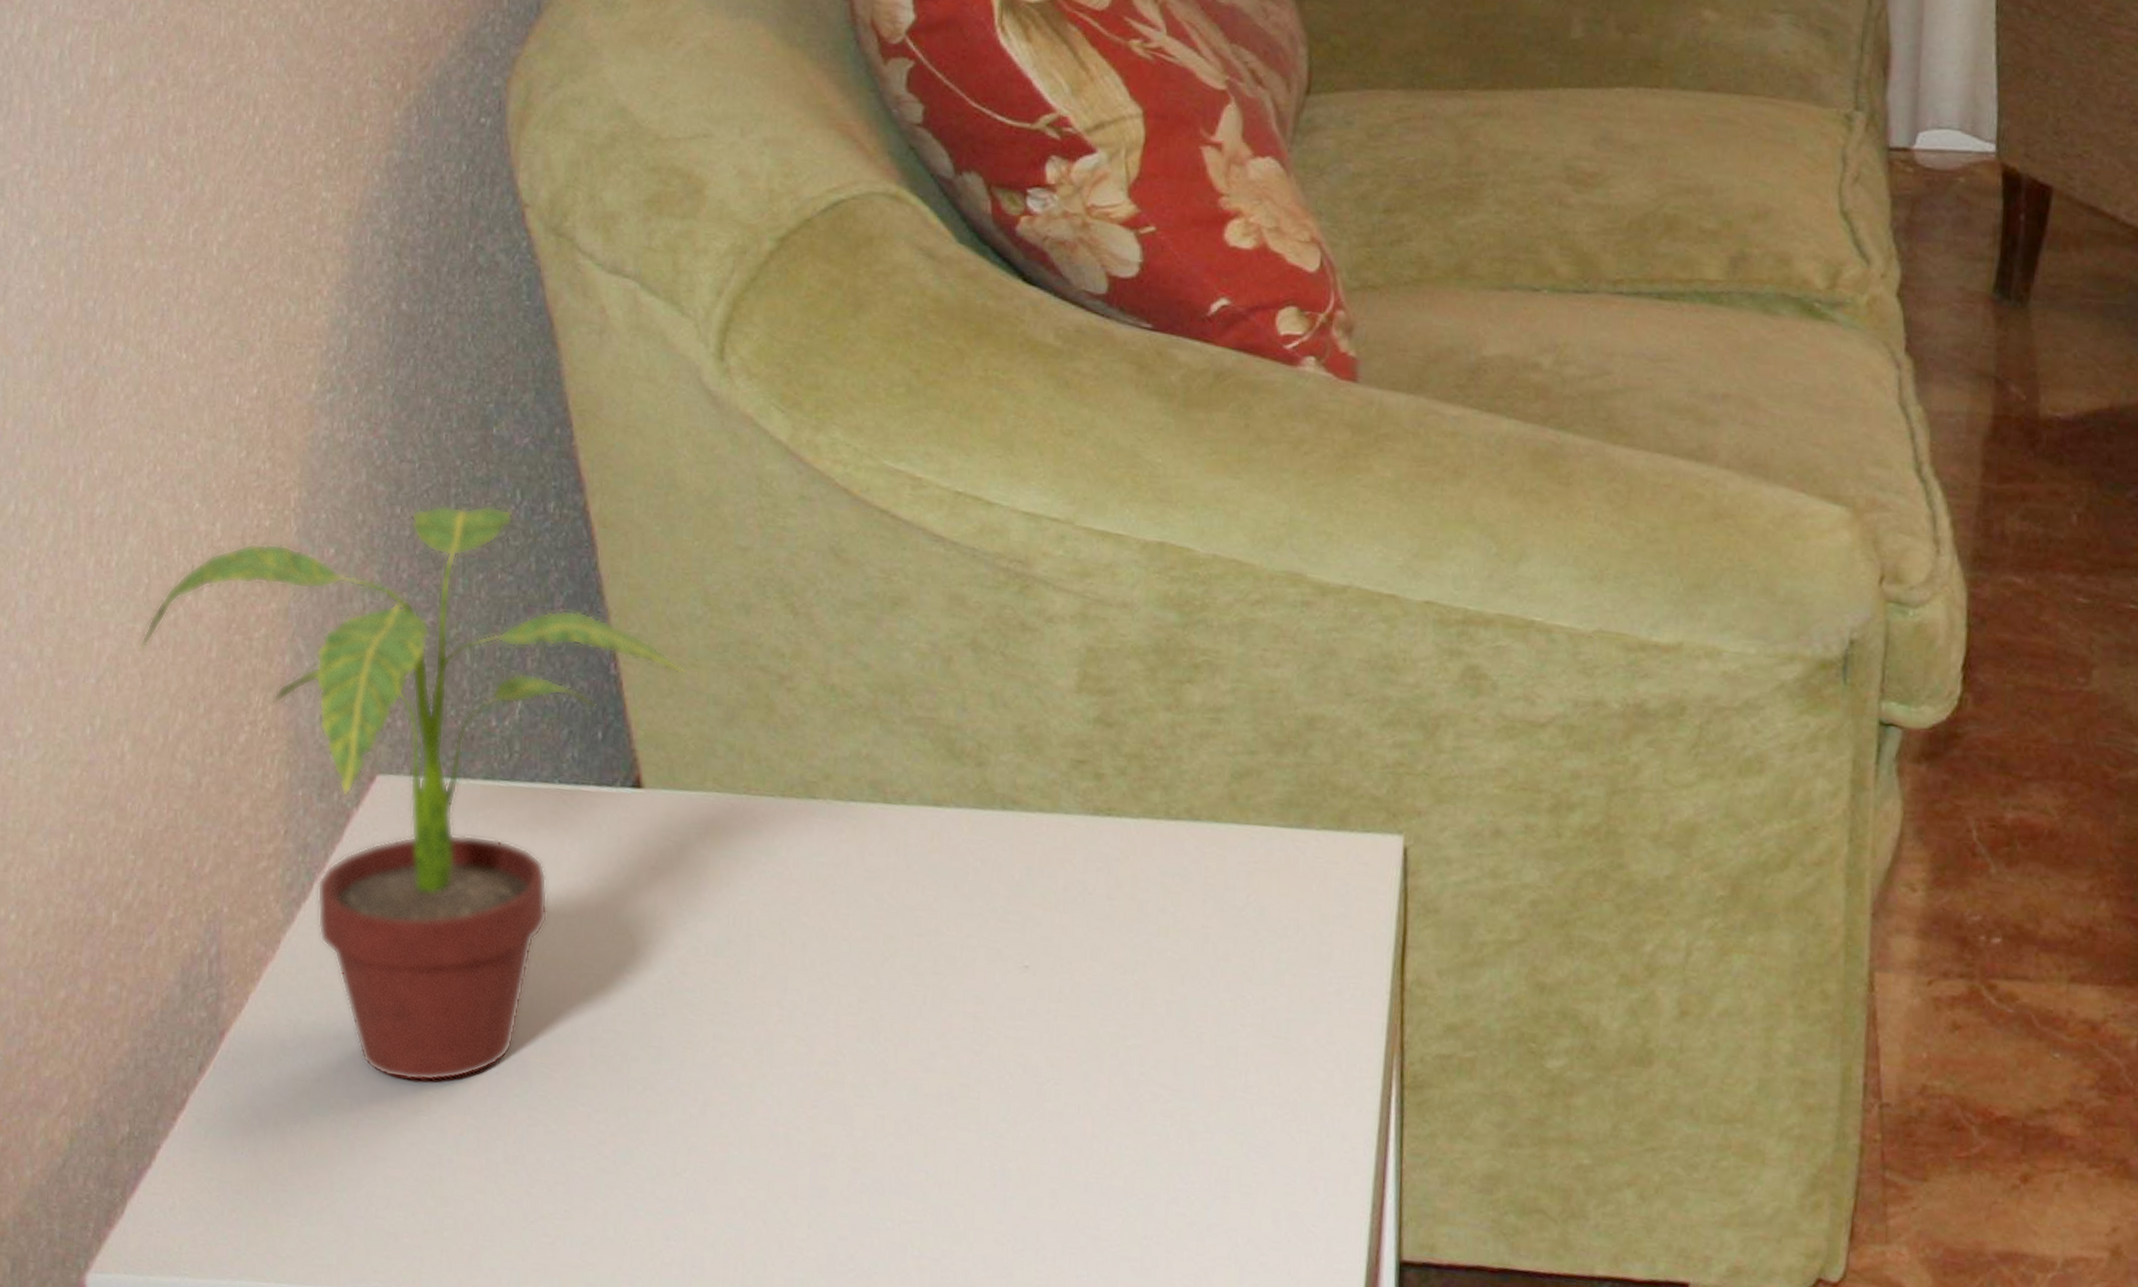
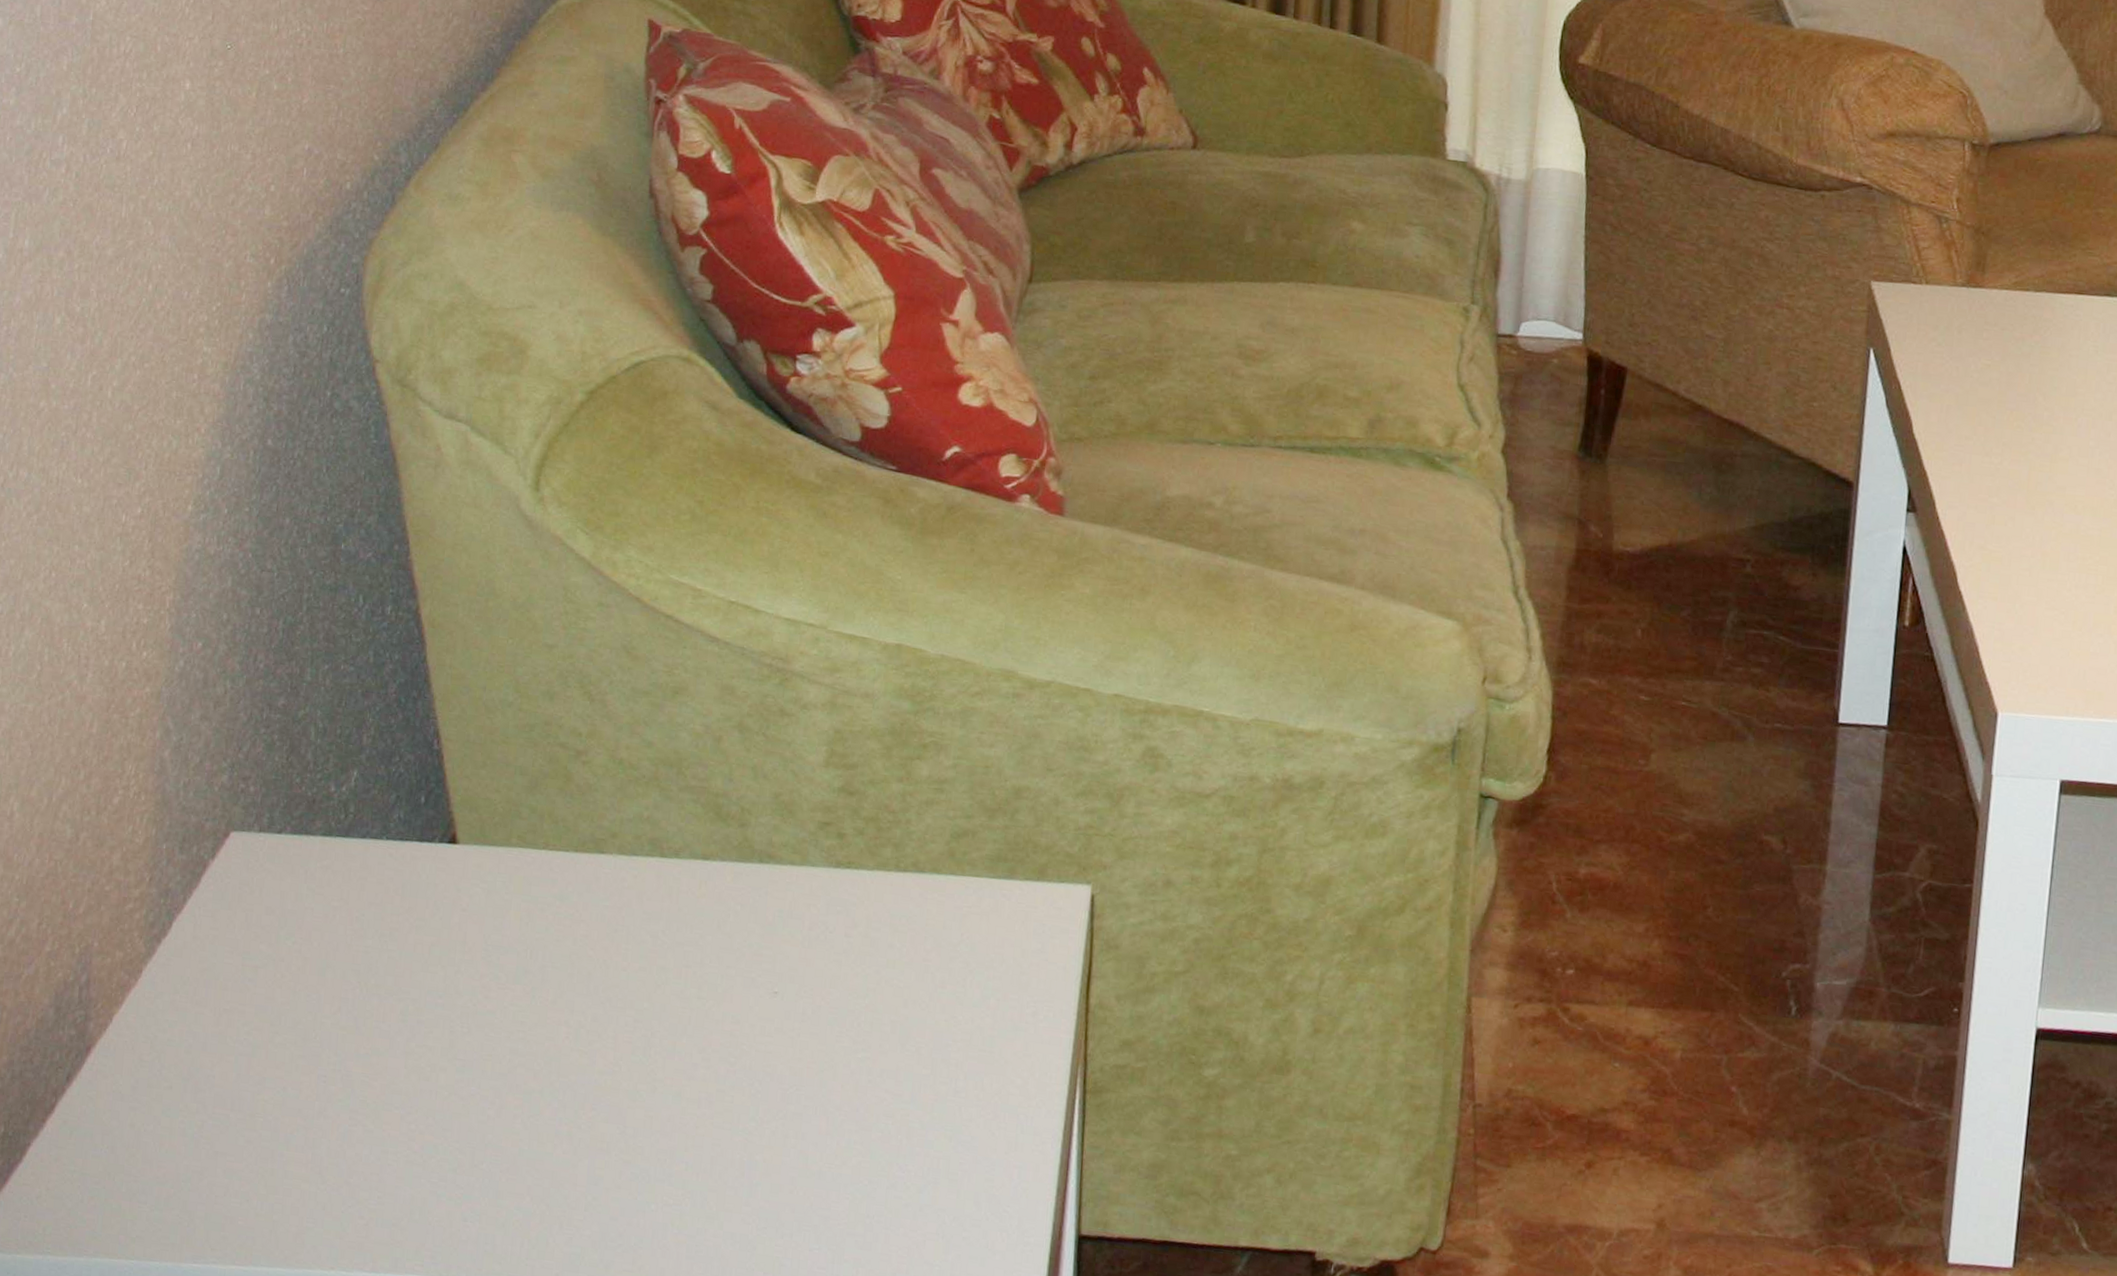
potted plant: present [138,504,687,1082] -> none [29,607,499,1089]

